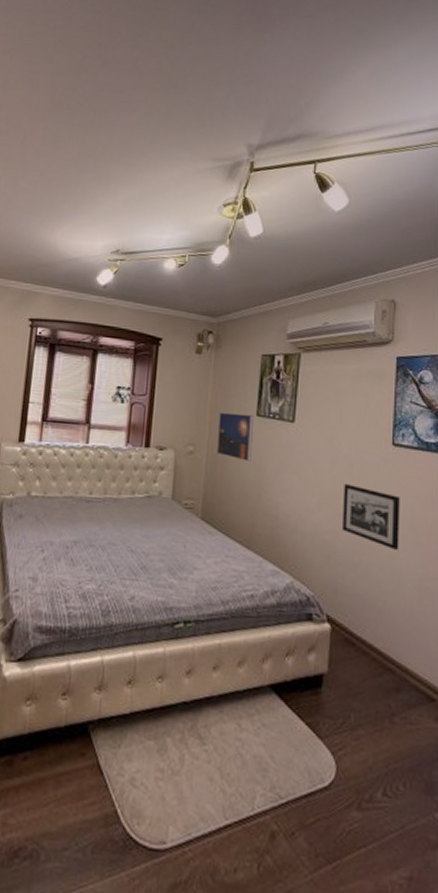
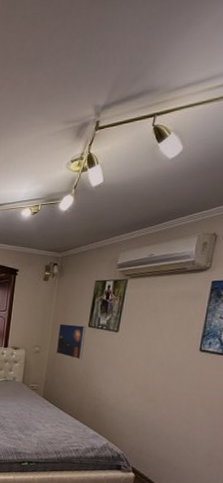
picture frame: present [343,484,400,550] -> none [150,378,201,428]

